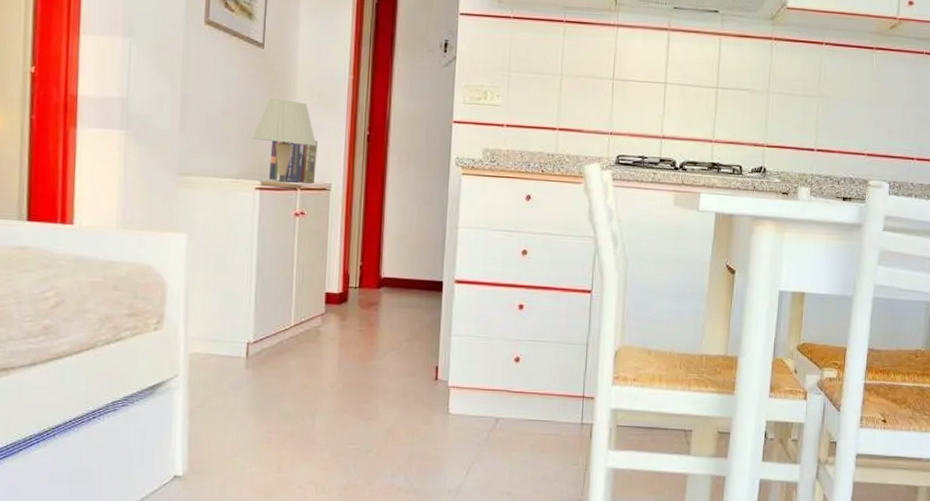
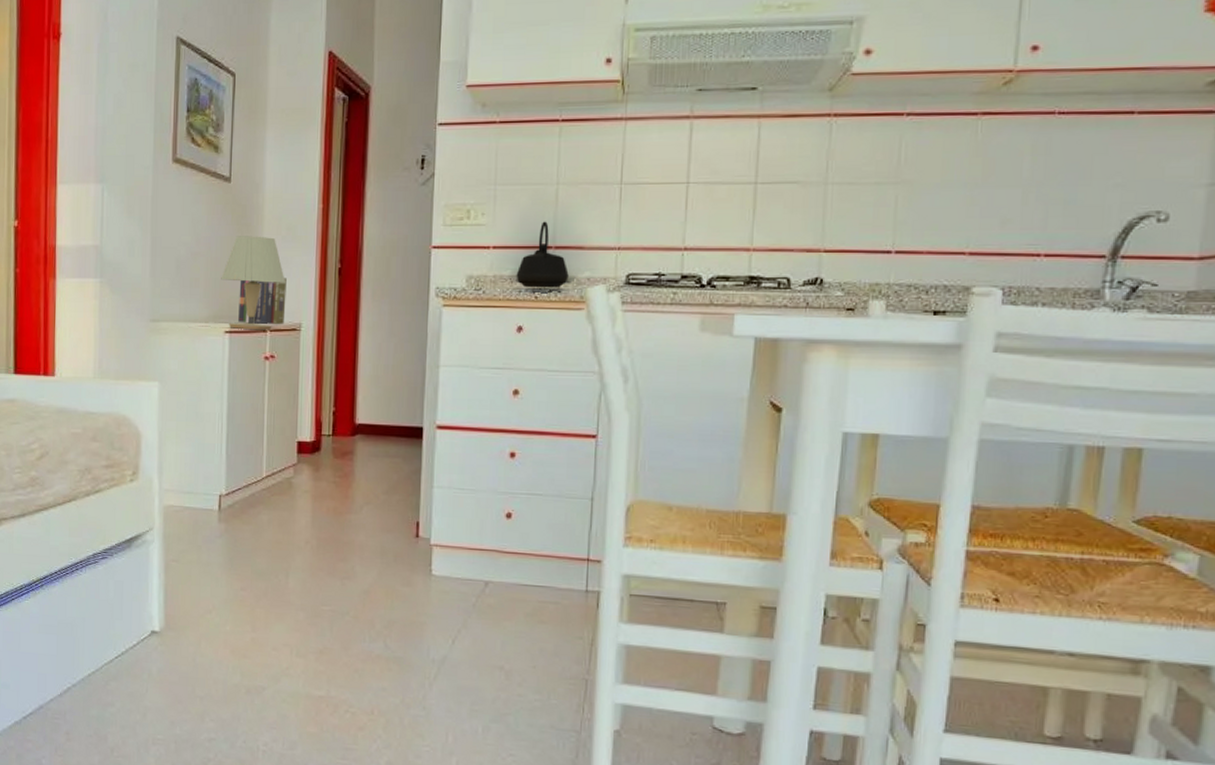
kettle: none [525,106,570,164] -> present [516,221,569,288]

